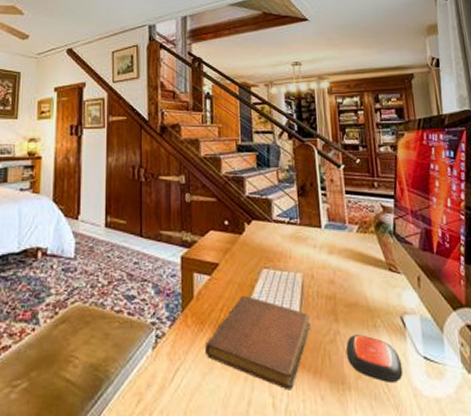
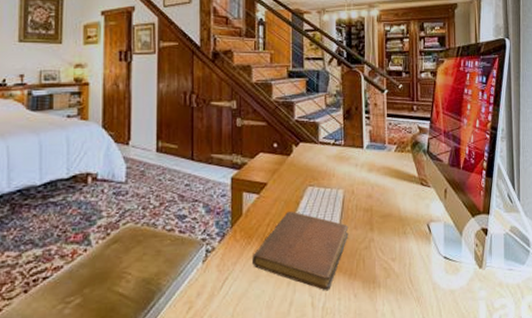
remote control: present [346,335,403,384] -> none [379,241,425,280]

